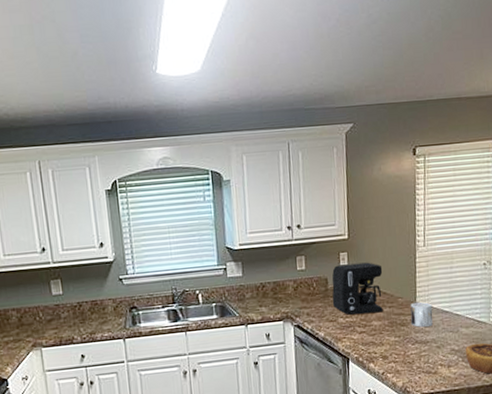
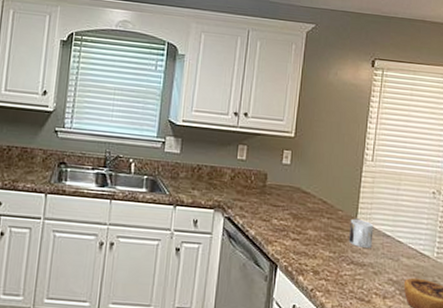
coffee maker: present [332,262,383,315] -> none [268,162,326,222]

